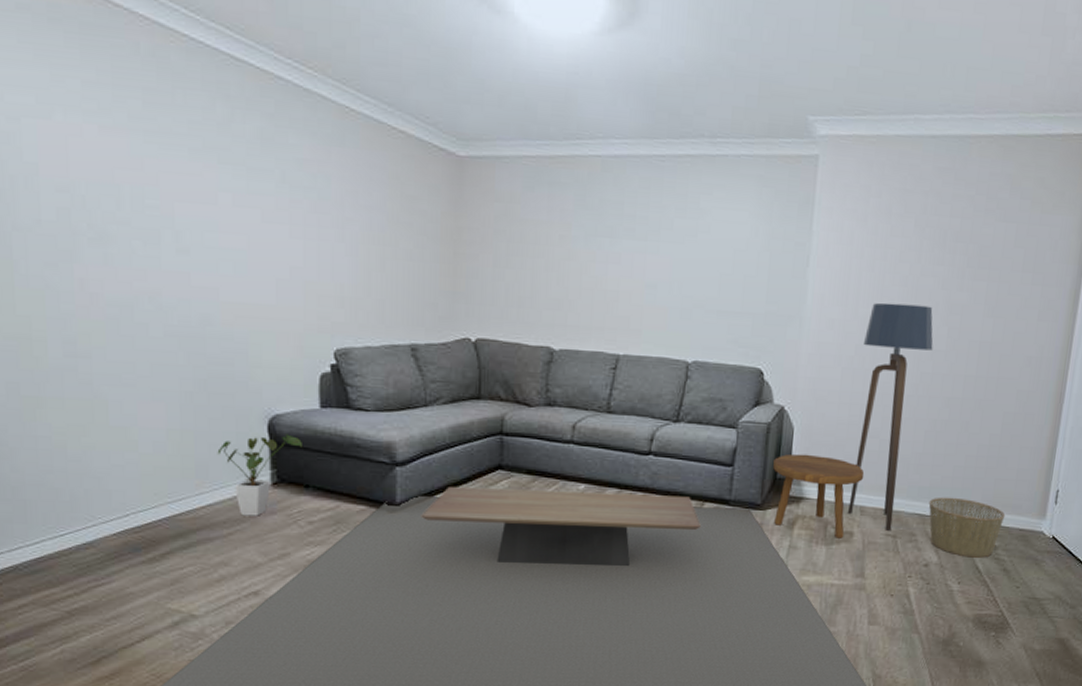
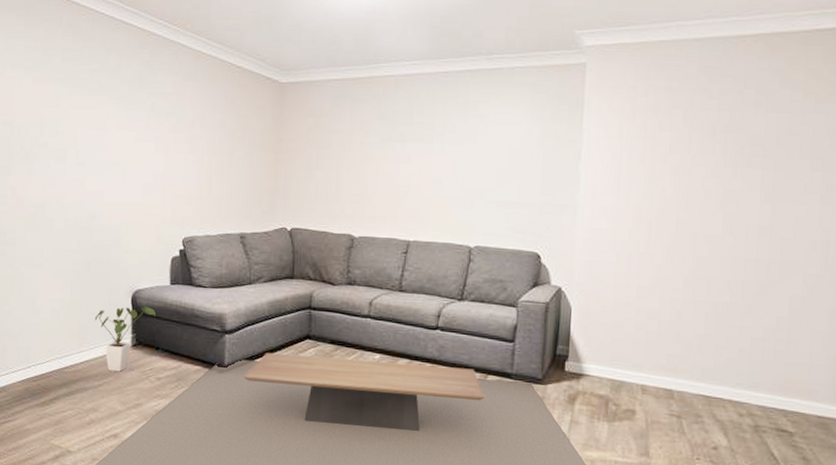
footstool: present [773,453,865,539] -> none [553,332,644,416]
floor lamp: present [848,302,933,531] -> none [629,191,709,411]
basket: present [928,497,1006,558] -> none [714,379,801,444]

